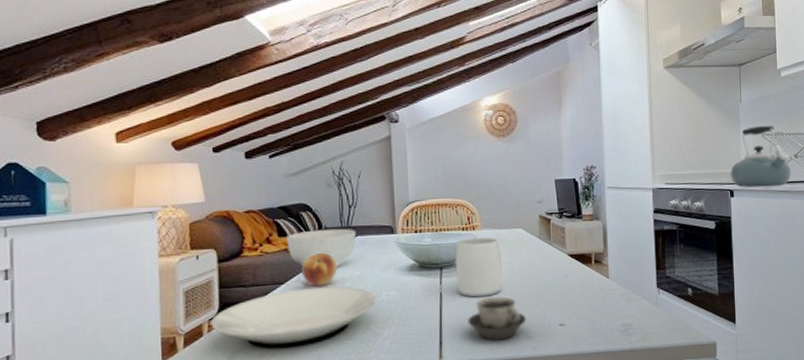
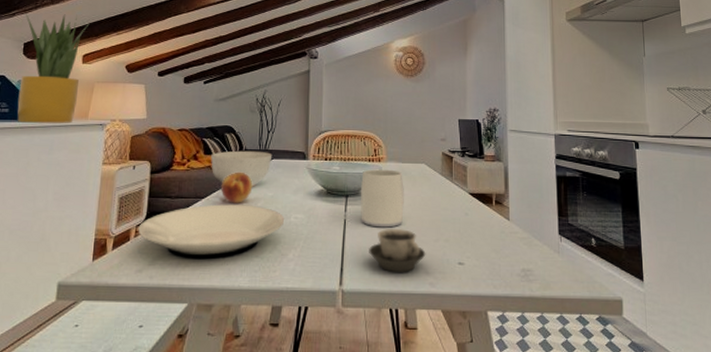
planter: none [33,84,119,217] -> present [17,13,90,123]
kettle: present [730,126,792,188] -> none [635,80,700,142]

